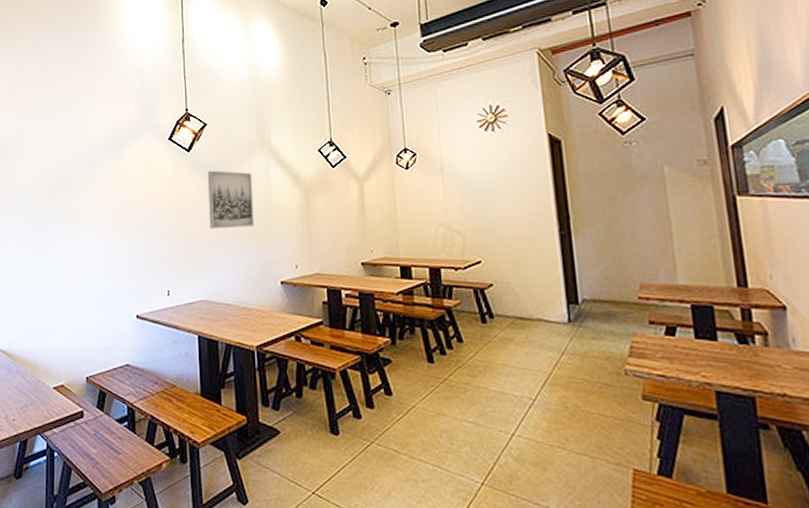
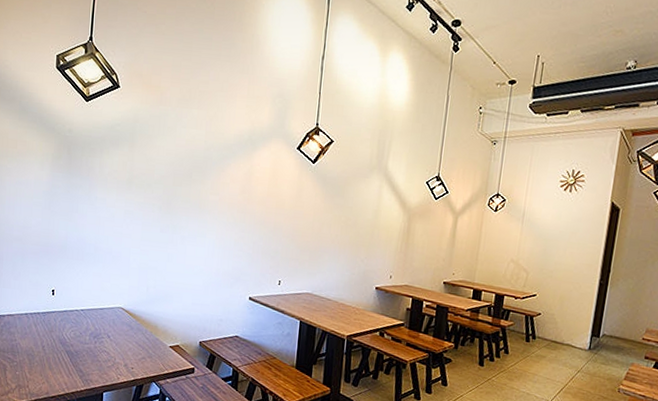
wall art: present [207,170,255,230] -> none [322,183,367,238]

